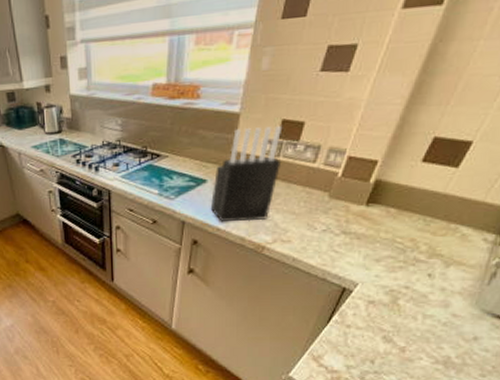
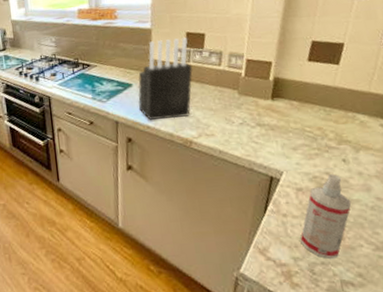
spray bottle: none [358,289,424,370] -> present [300,174,352,260]

